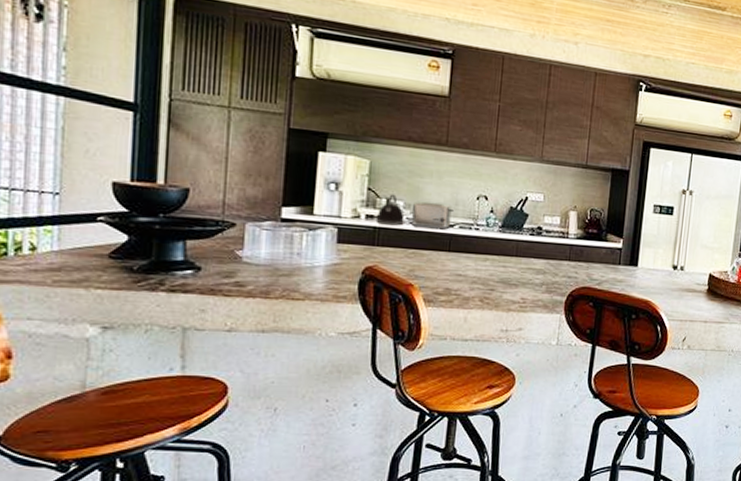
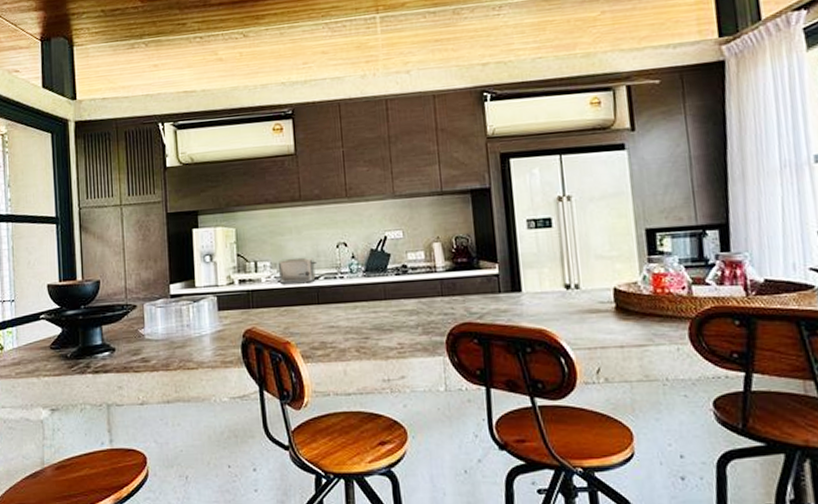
kettle: present [377,194,405,227] -> none [248,256,273,288]

